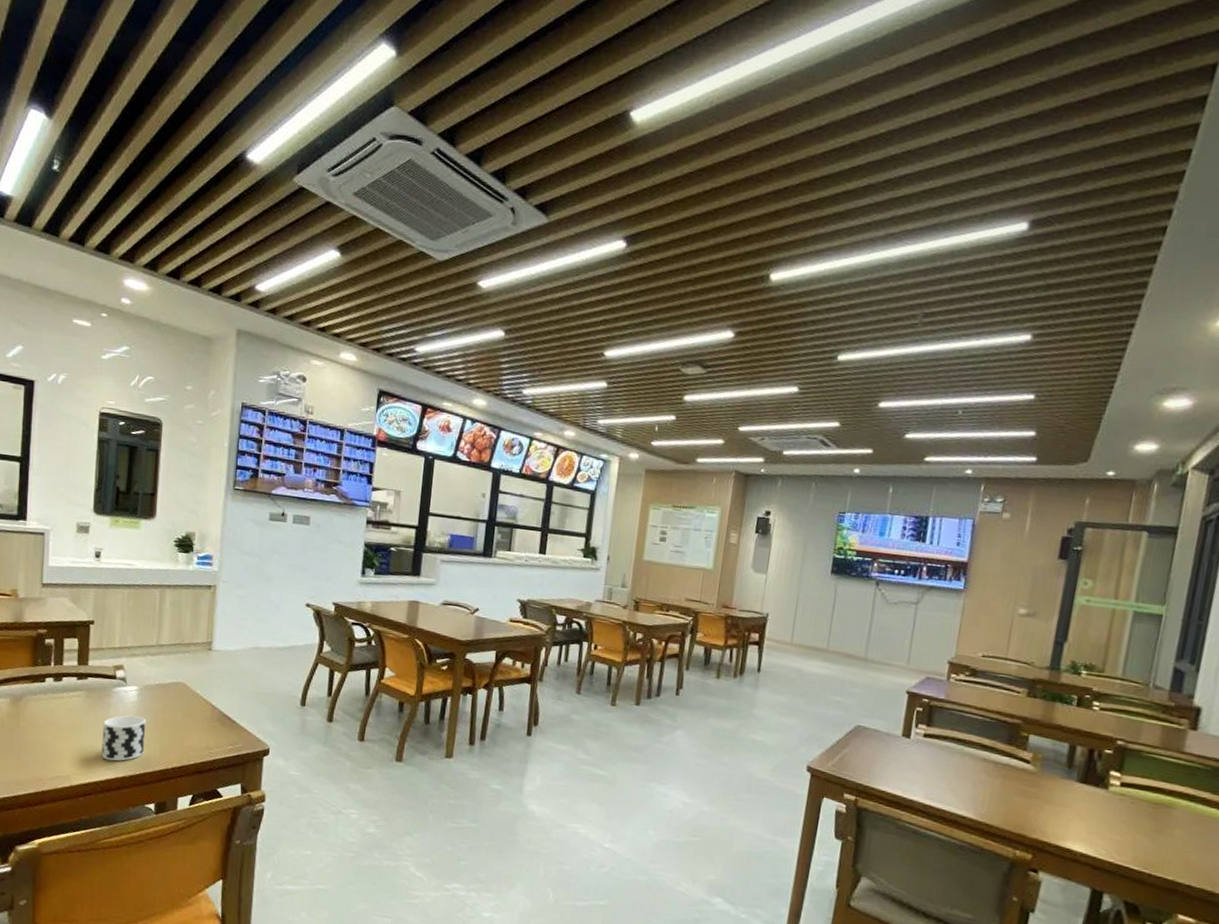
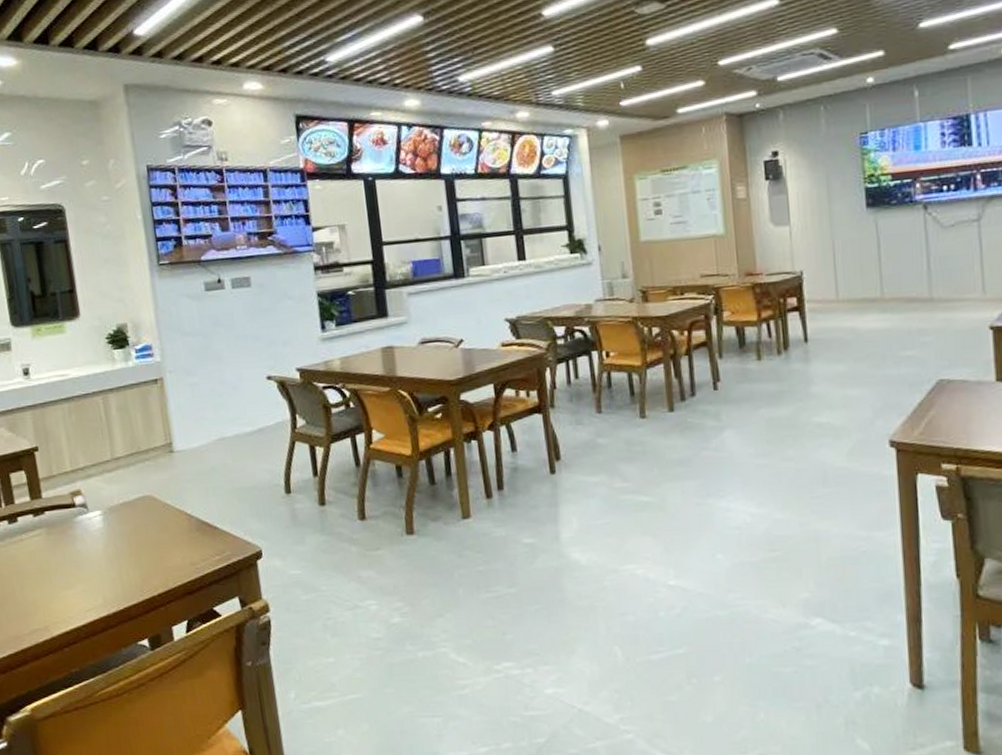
cup: present [101,715,146,761] -> none [72,543,123,600]

